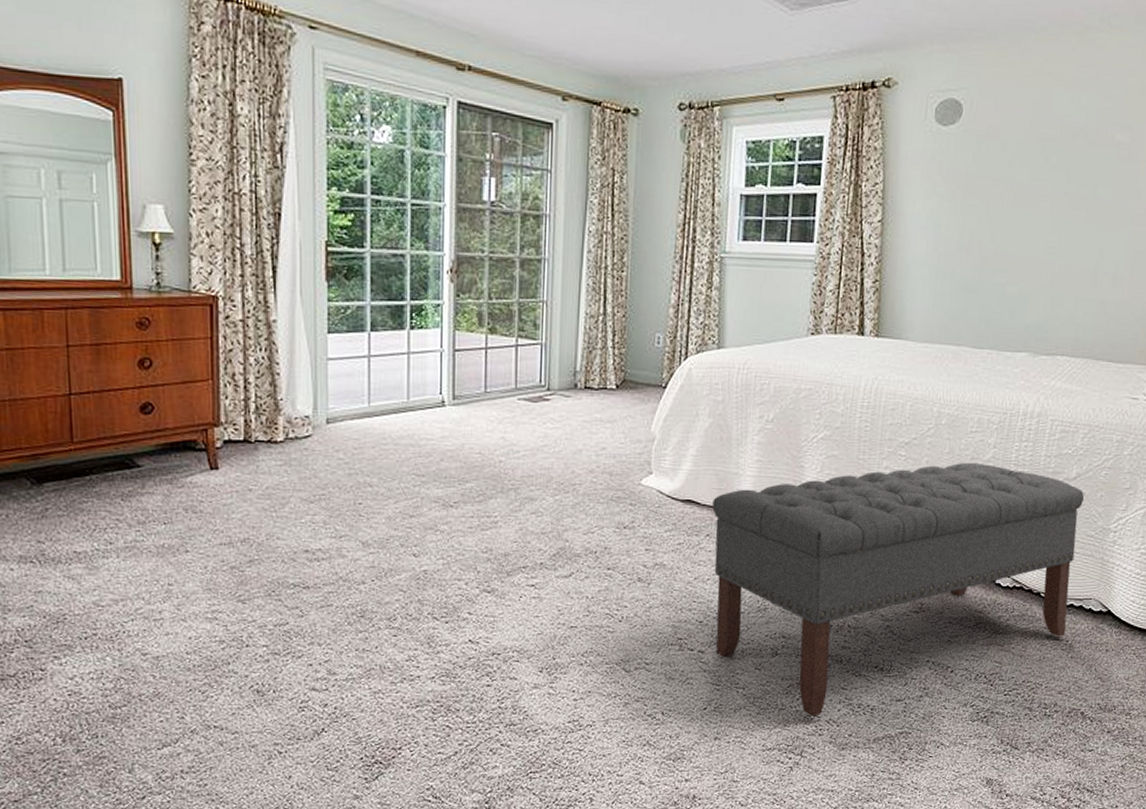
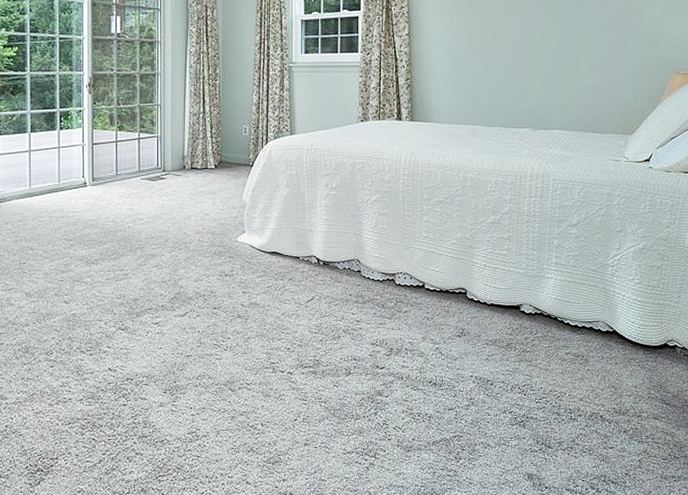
bench: present [712,462,1084,717] -> none [293,215,585,424]

